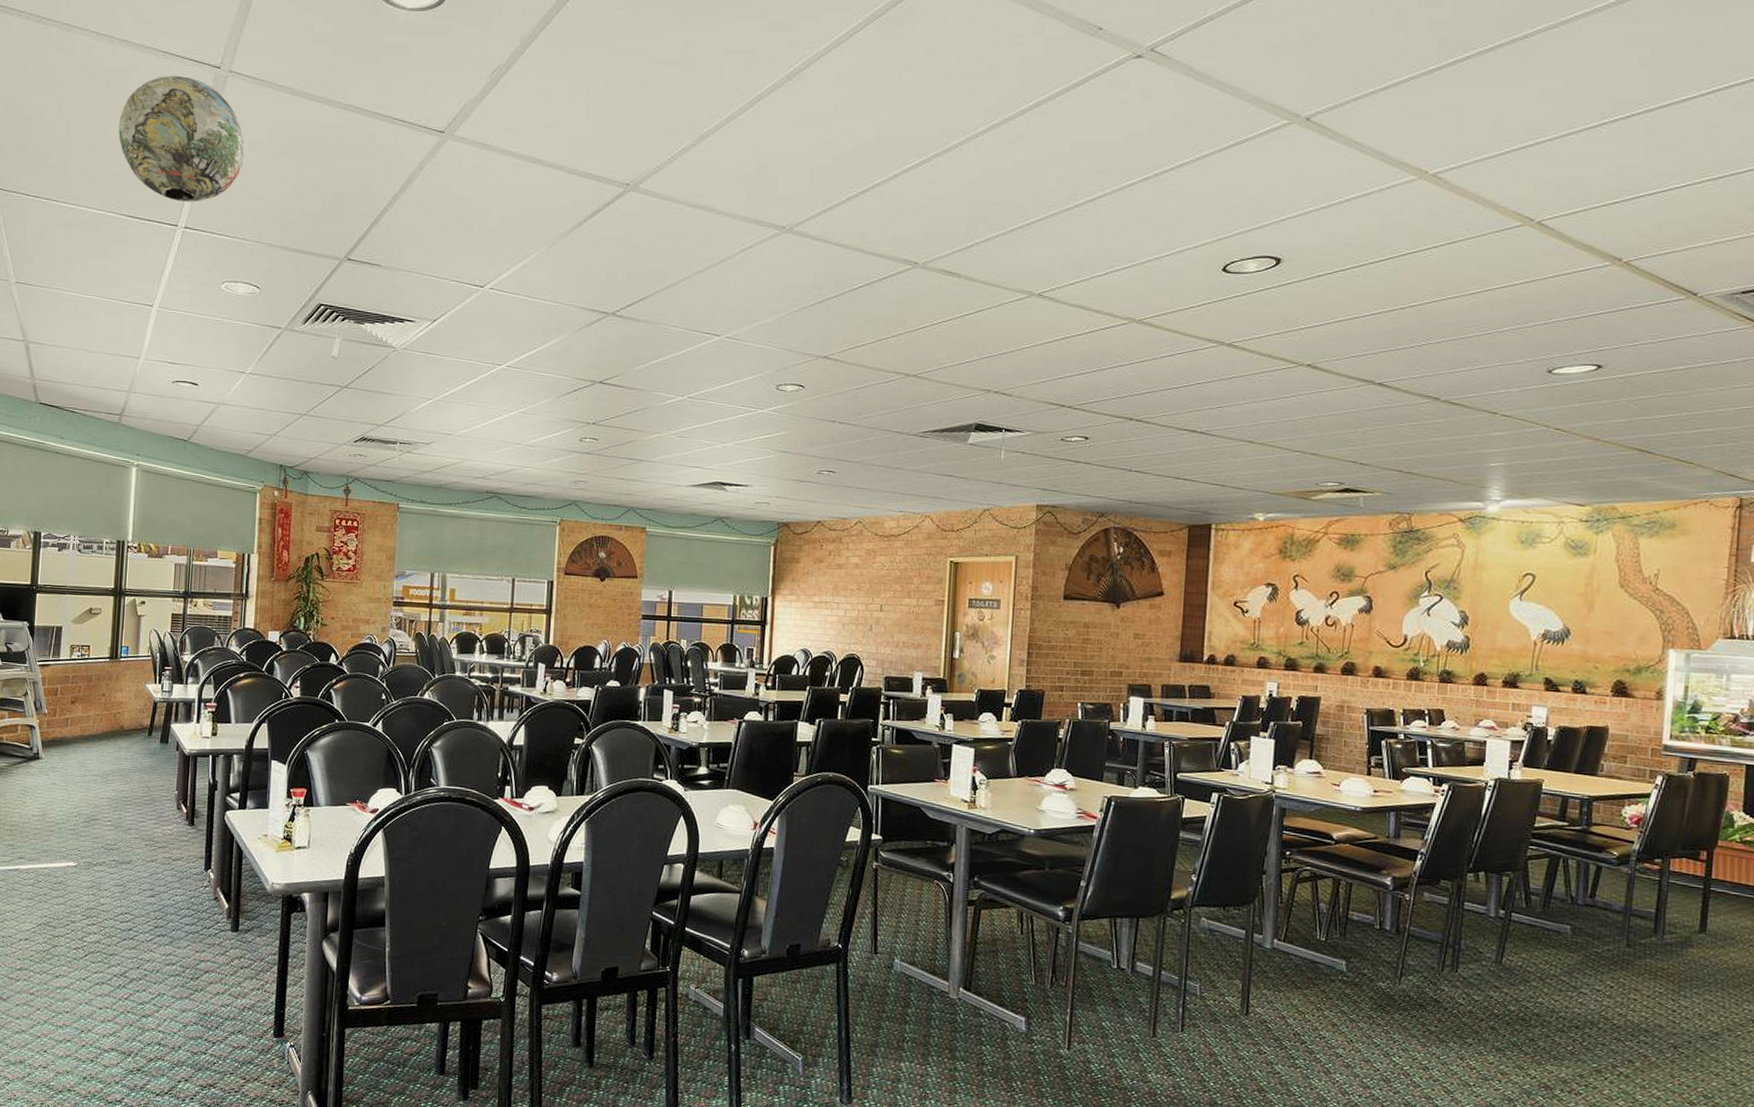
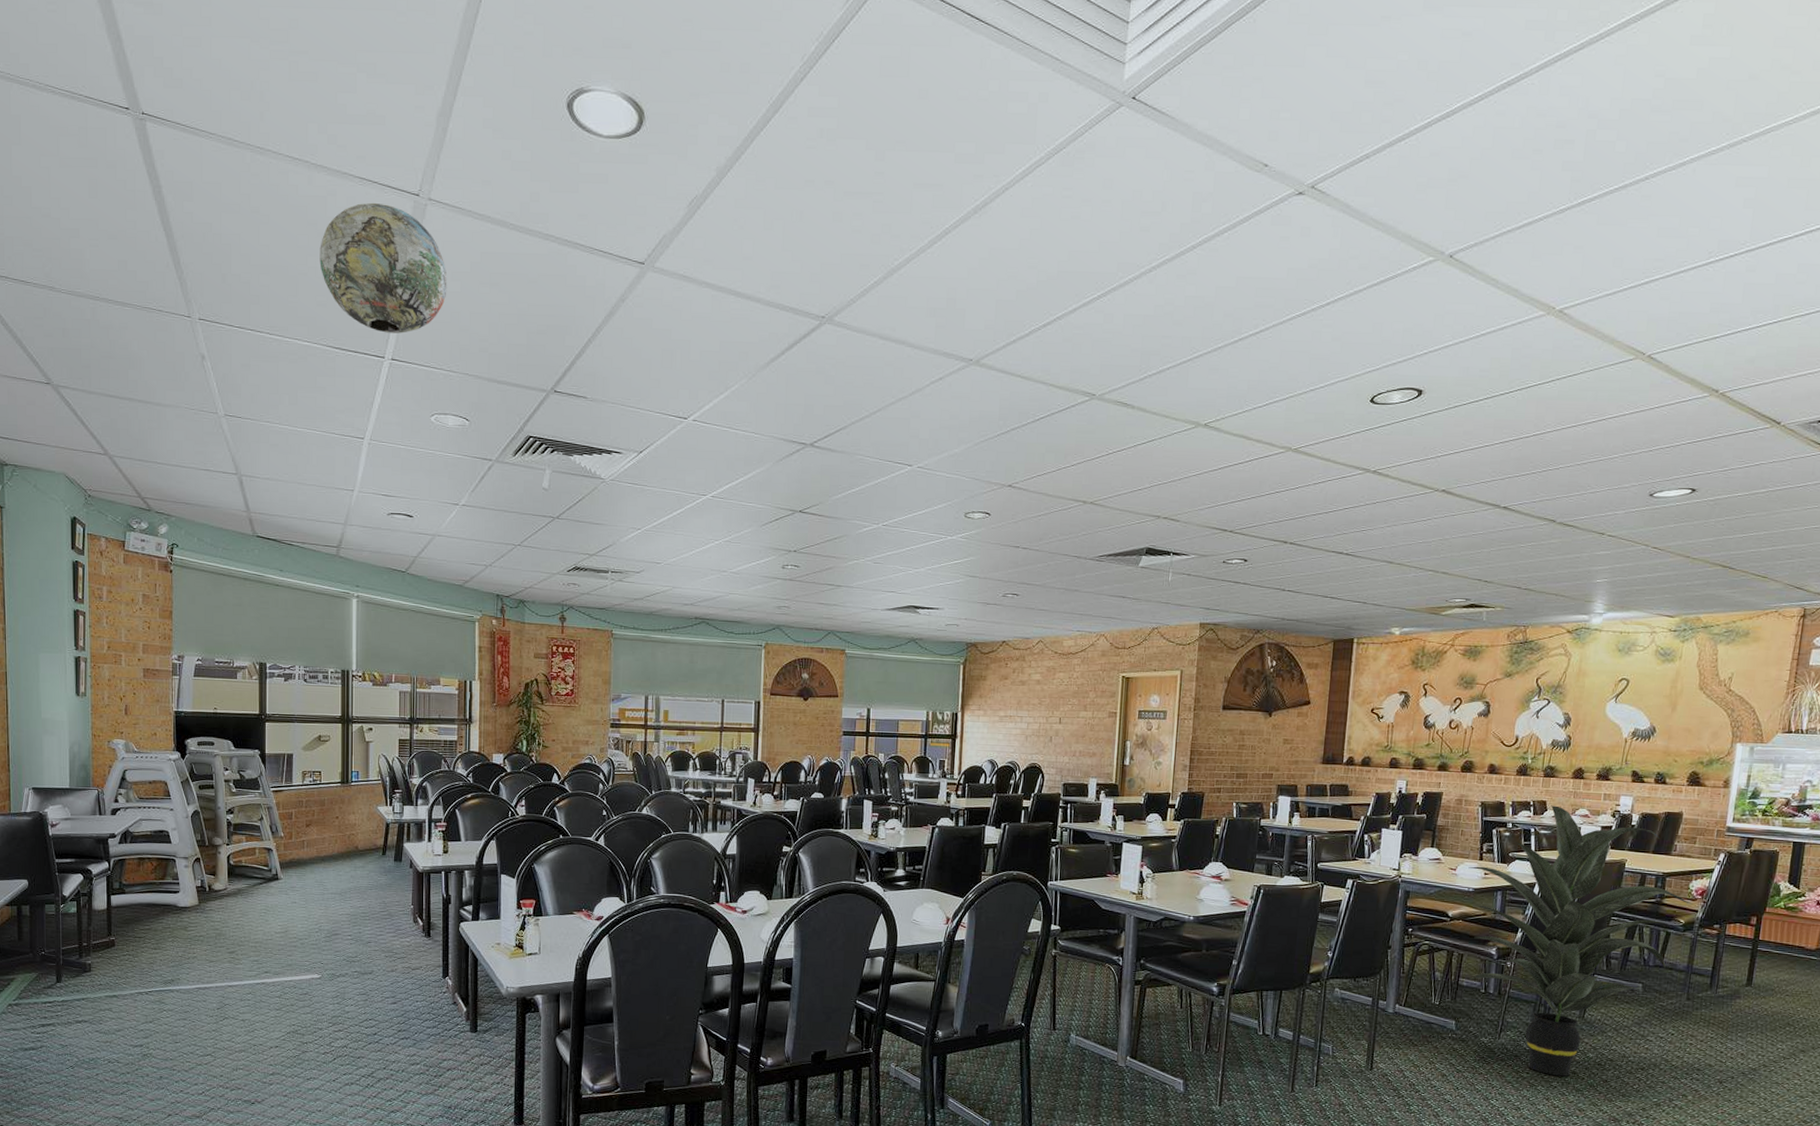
indoor plant: none [1354,715,1627,1032] -> present [1468,805,1693,1076]

